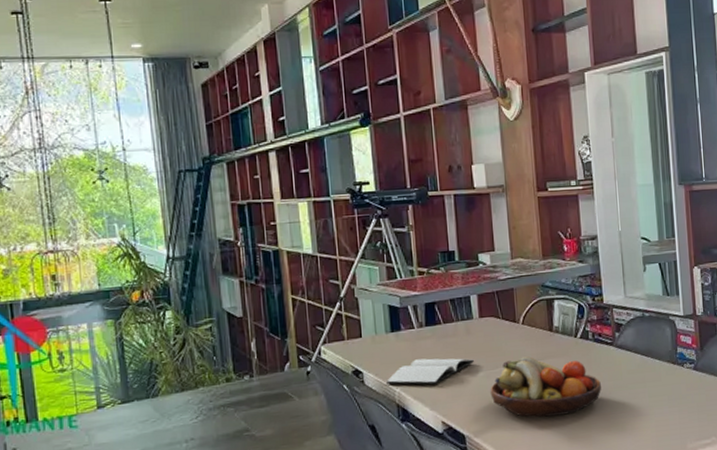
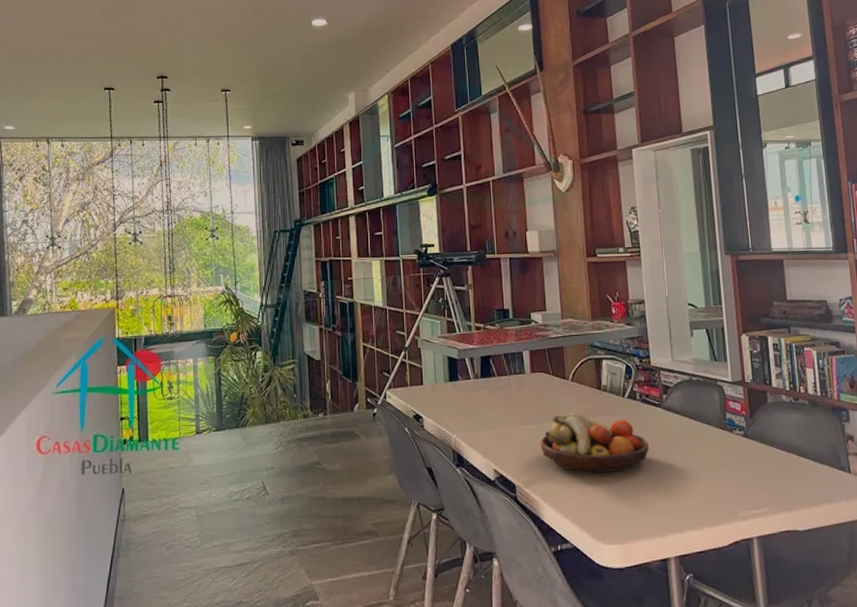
book: present [387,358,475,385] -> none [444,408,526,434]

